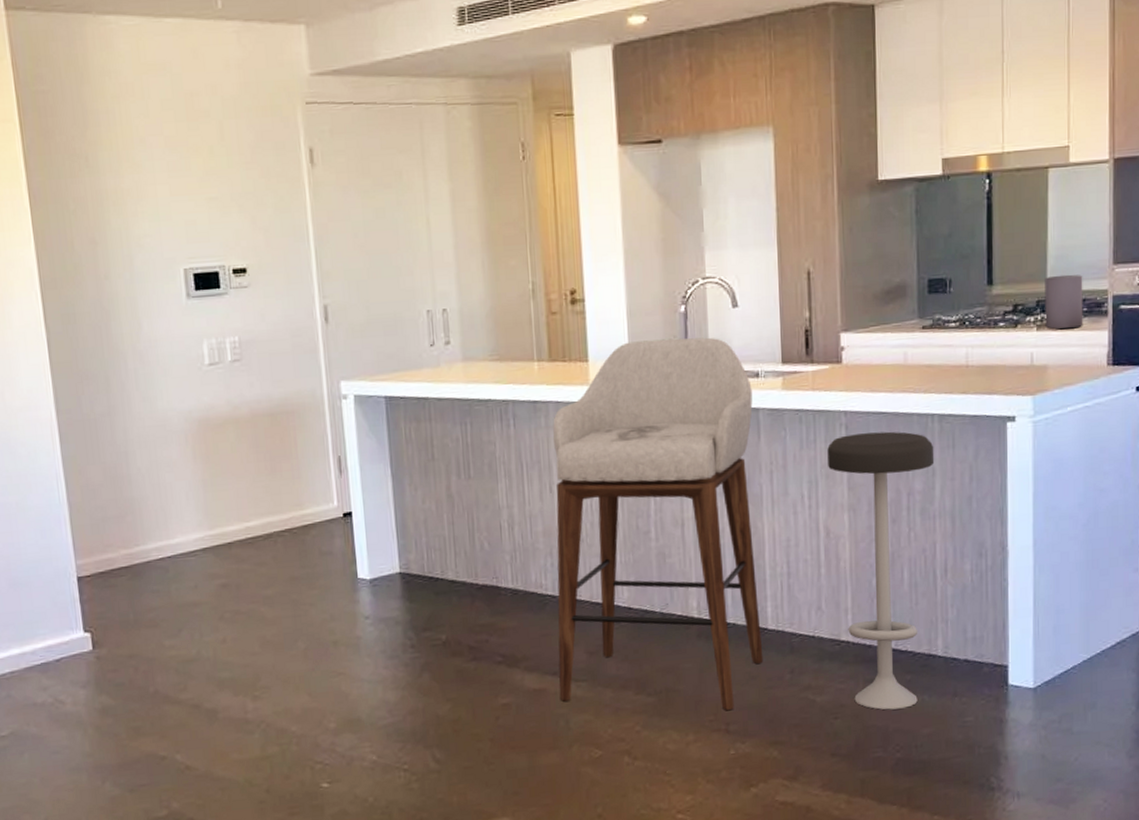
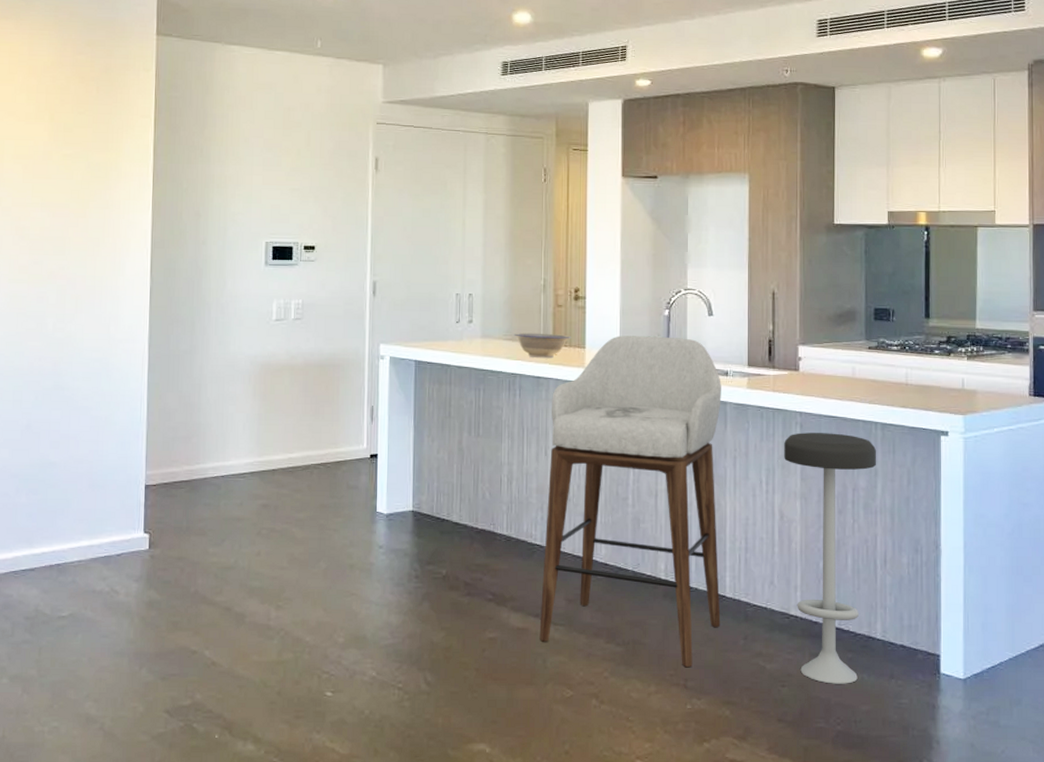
bowl: none [499,347,571,380] -> present [512,332,571,359]
canister: present [1045,274,1083,330] -> none [974,315,1008,362]

